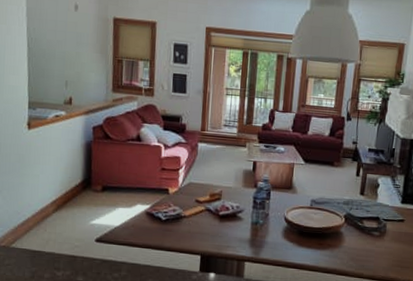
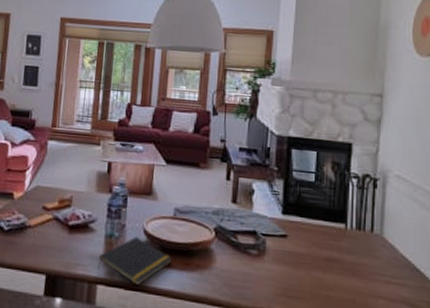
notepad: none [245,223,308,262] -> present [97,236,172,286]

